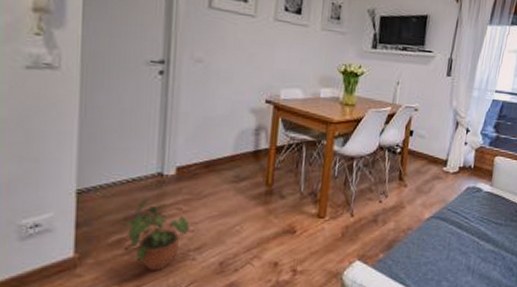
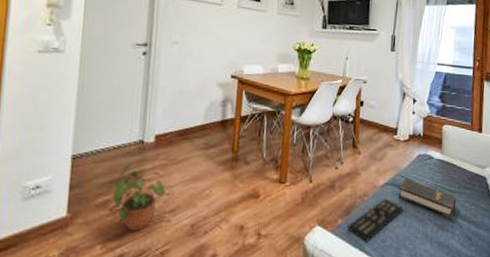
remote control: none [388,232,447,276] -> present [347,198,403,242]
hardback book: none [444,211,502,251] -> present [398,178,457,219]

